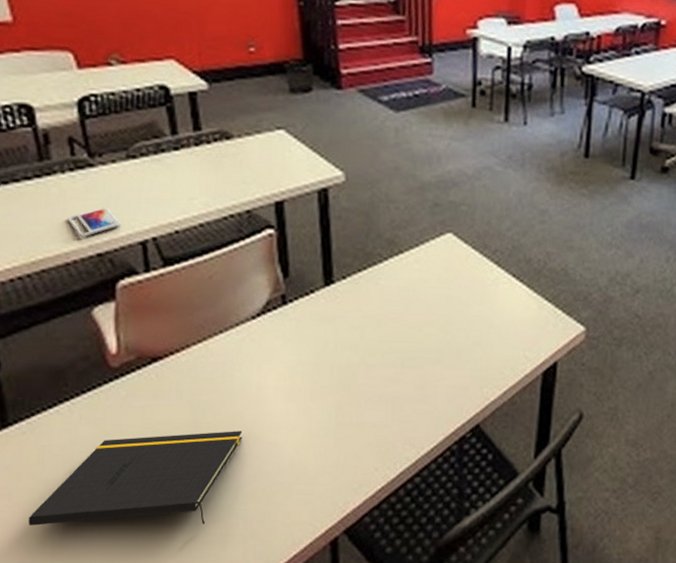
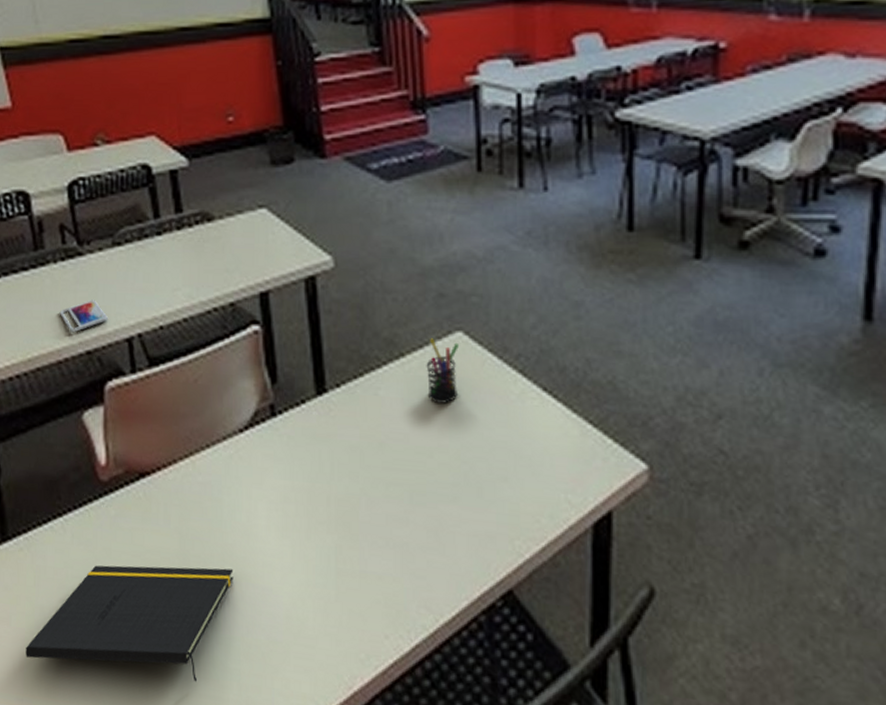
pen holder: none [420,238,448,289] -> present [426,338,459,404]

